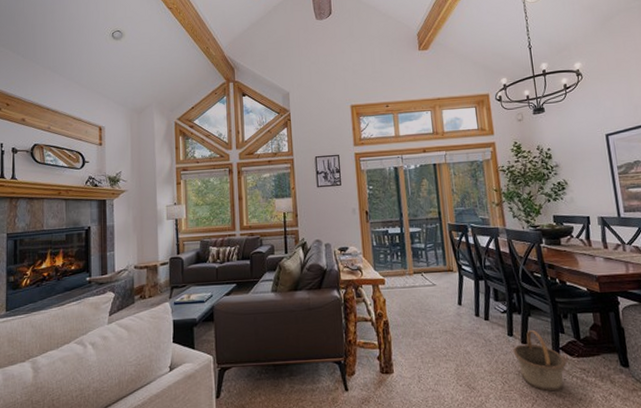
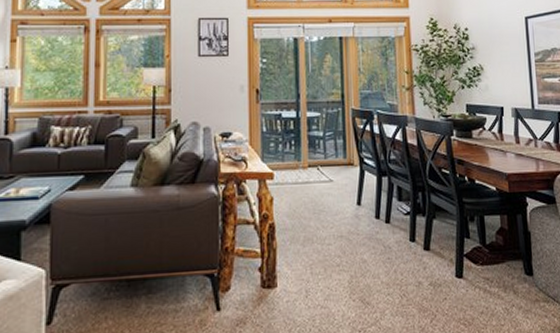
basket: present [513,330,567,392] -> none [414,235,471,305]

